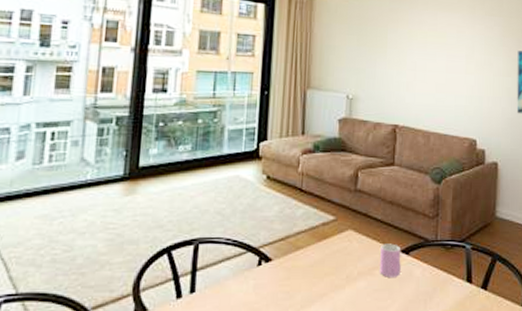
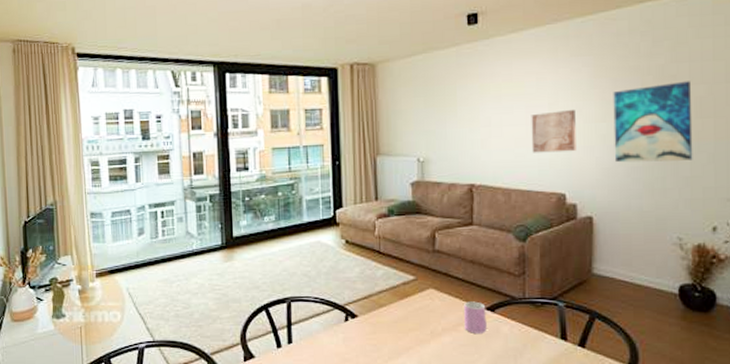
wall art: none [450,62,487,101] -> present [531,110,576,153]

